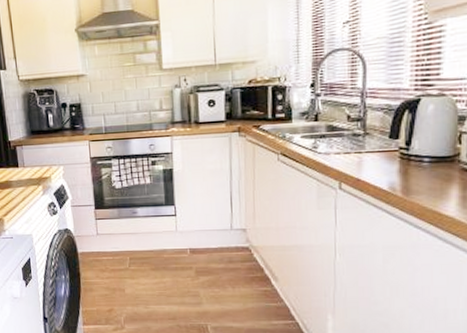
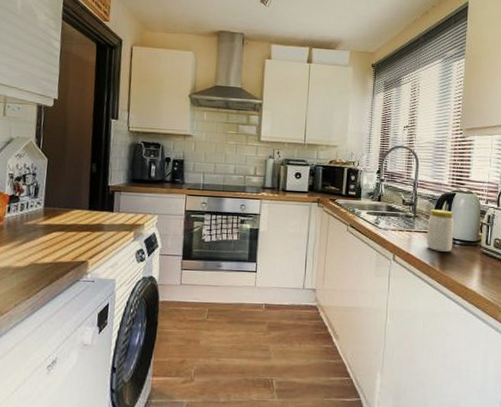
jar: none [383,121,420,173] -> present [427,209,454,252]

